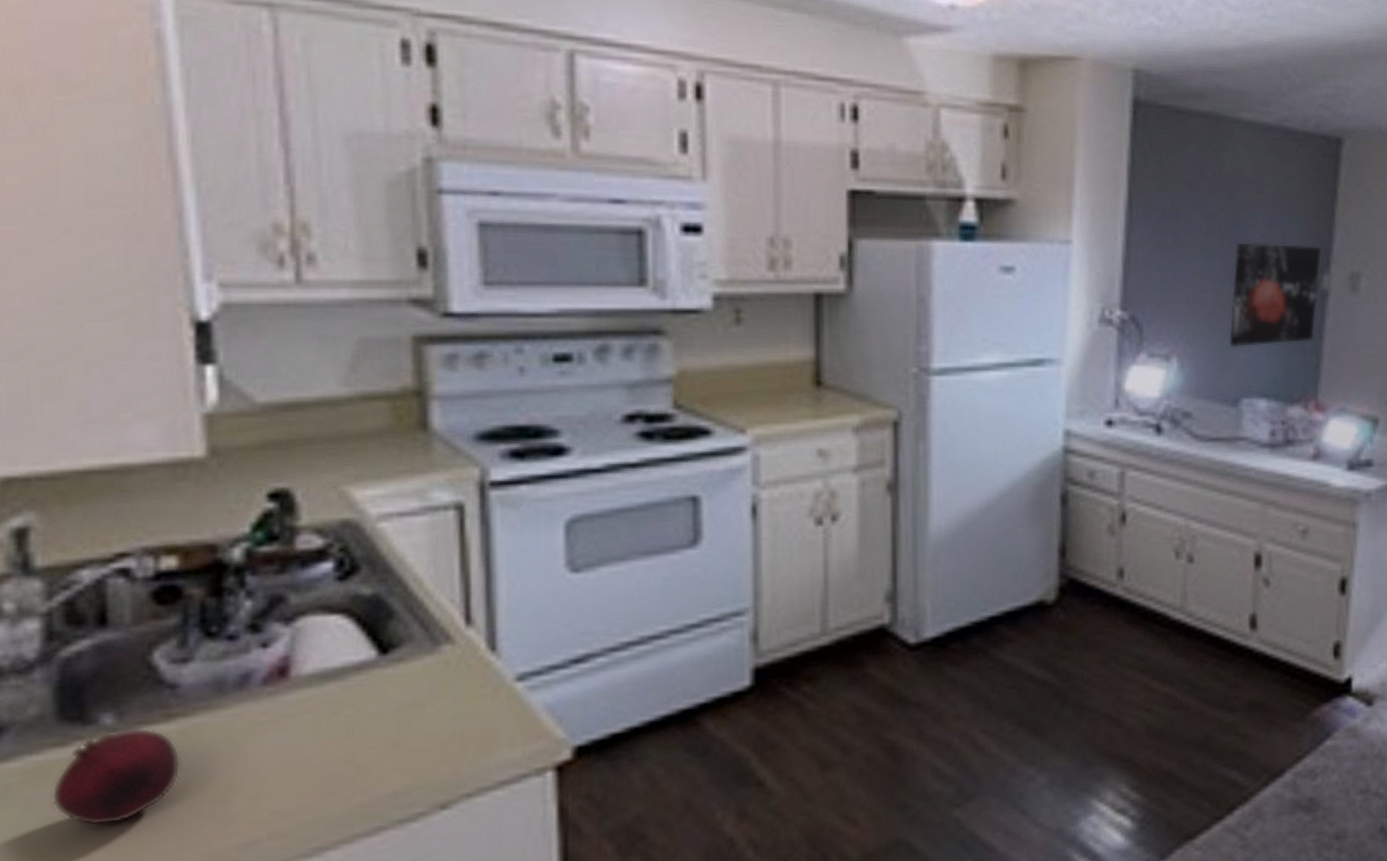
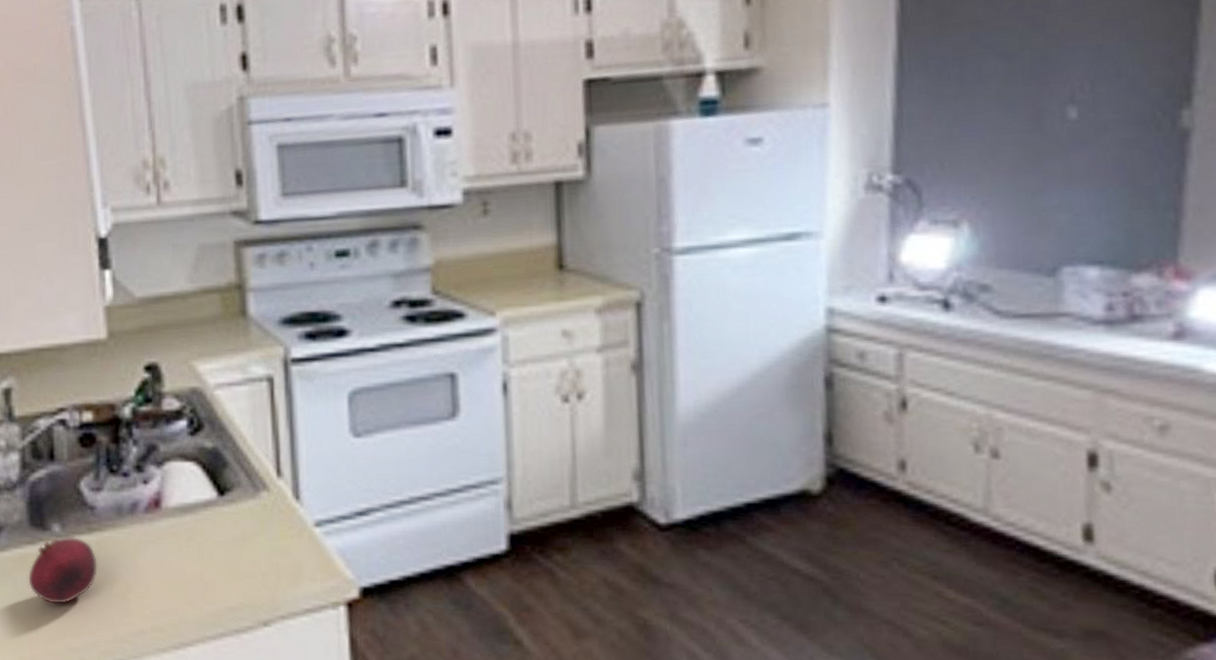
wall art: present [1228,242,1322,348] -> none [1039,74,1179,208]

